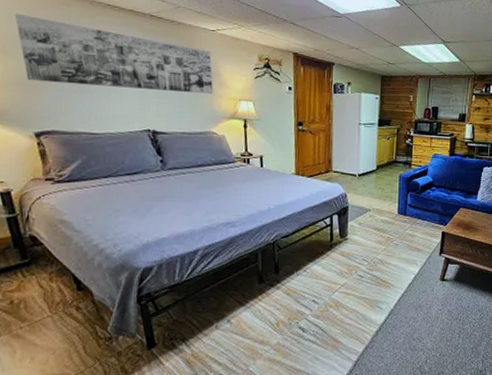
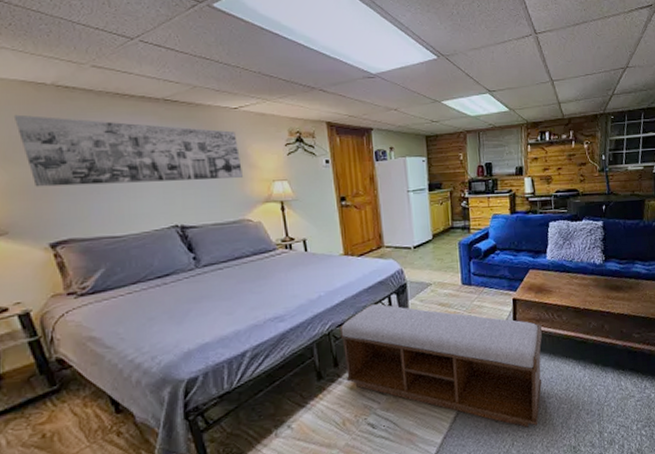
bench: none [283,222,466,348] -> present [339,304,543,428]

